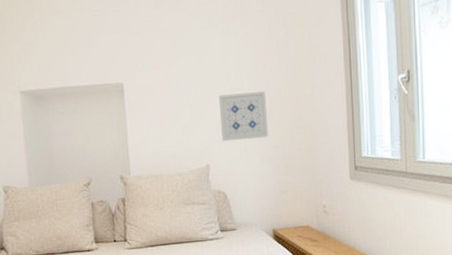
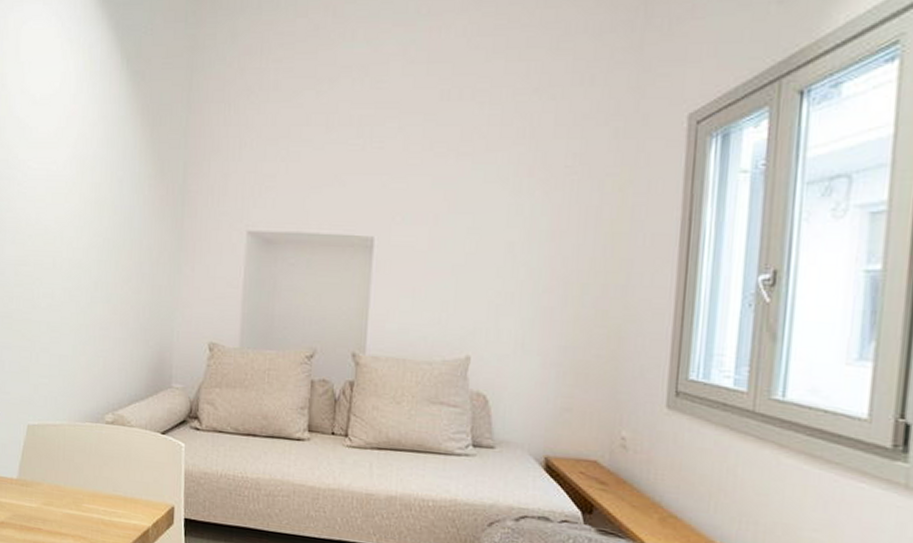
wall art: present [218,91,269,142] -> none [492,269,561,334]

